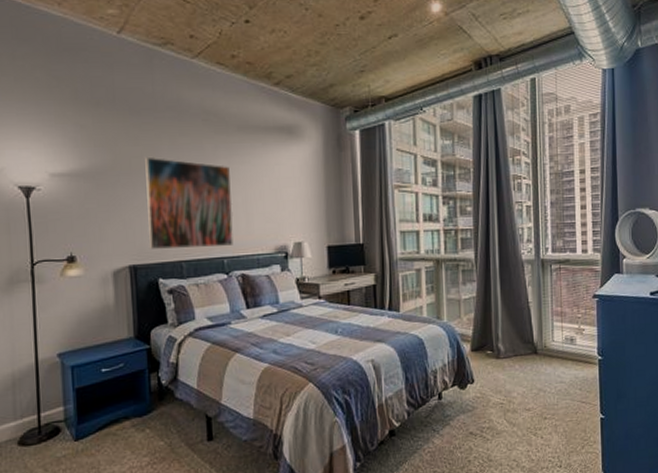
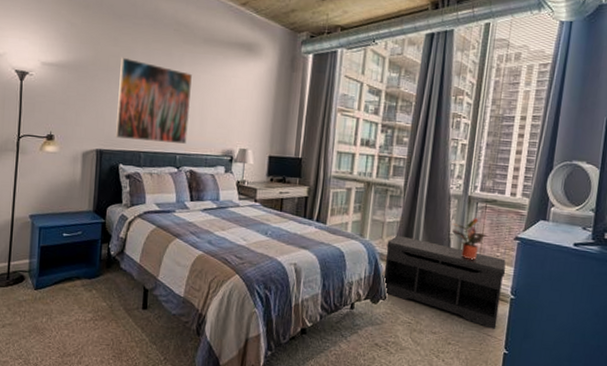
bench: none [466,311,590,395] -> present [382,235,506,329]
potted plant: none [528,281,567,326] -> present [451,218,488,260]

